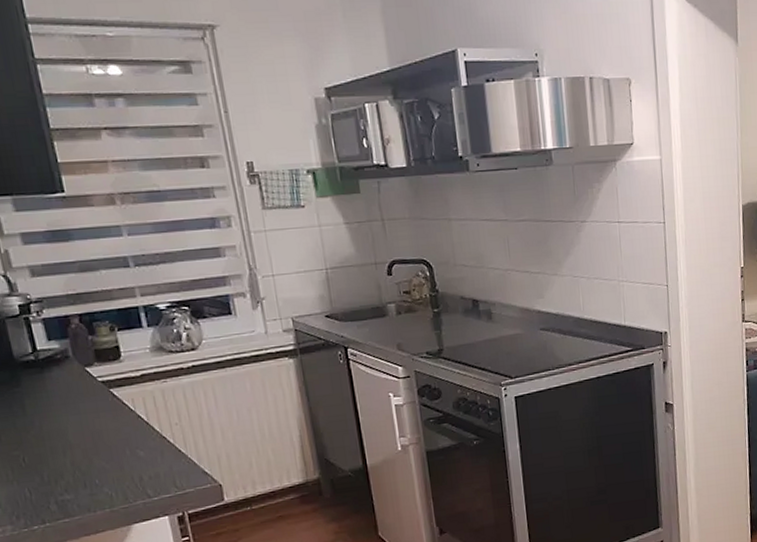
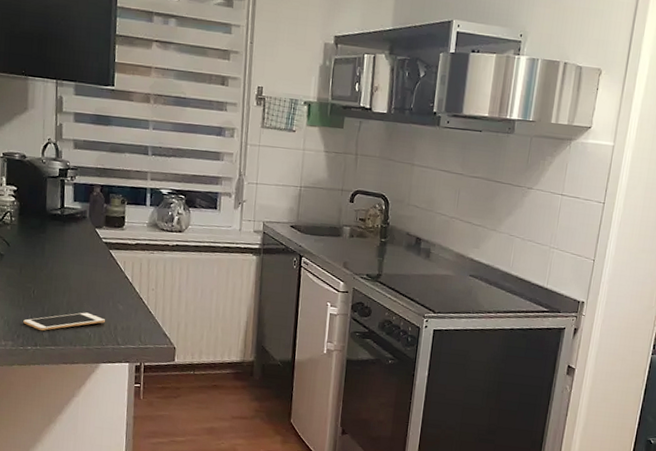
cell phone: none [19,468,126,505] -> present [23,312,105,331]

